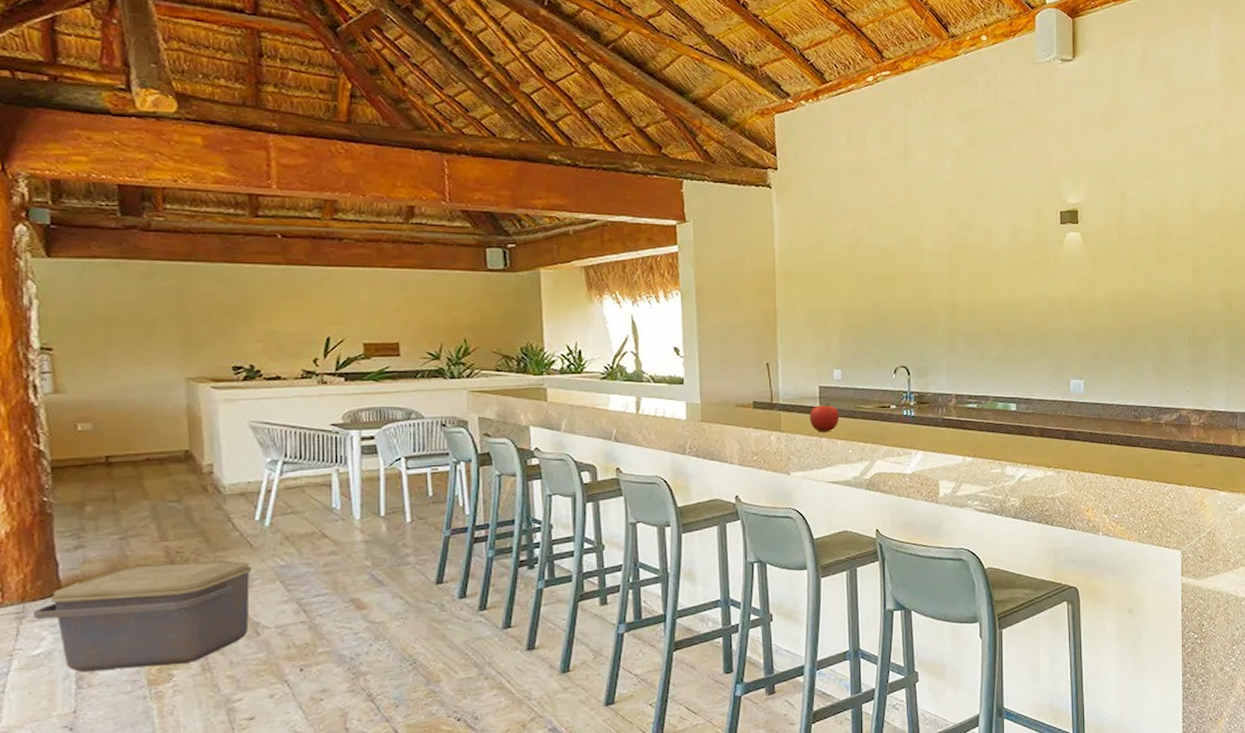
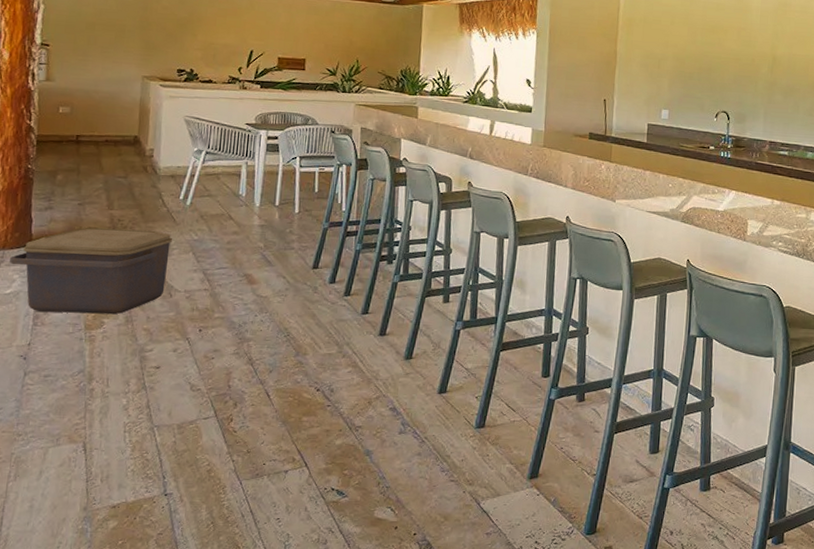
fruit: present [809,403,840,432] -> none [636,139,664,166]

